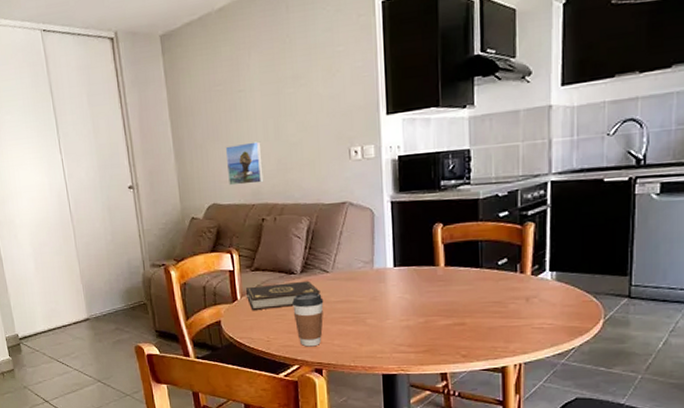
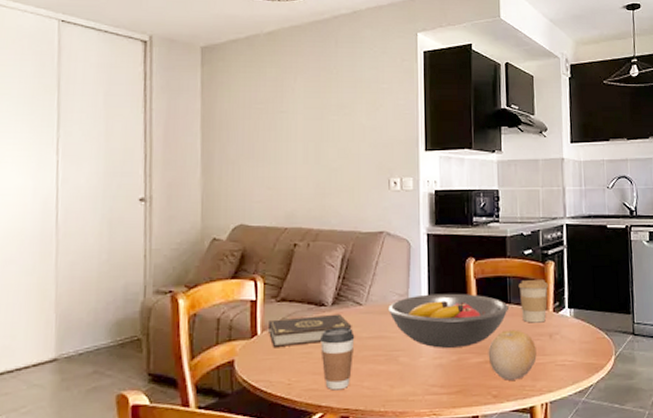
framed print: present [225,141,264,186] -> none [260,163,300,207]
fruit bowl: none [354,259,480,311] -> present [388,293,509,348]
fruit: none [457,293,511,342] -> present [488,330,537,381]
coffee cup: none [491,242,526,287] -> present [518,280,548,323]

